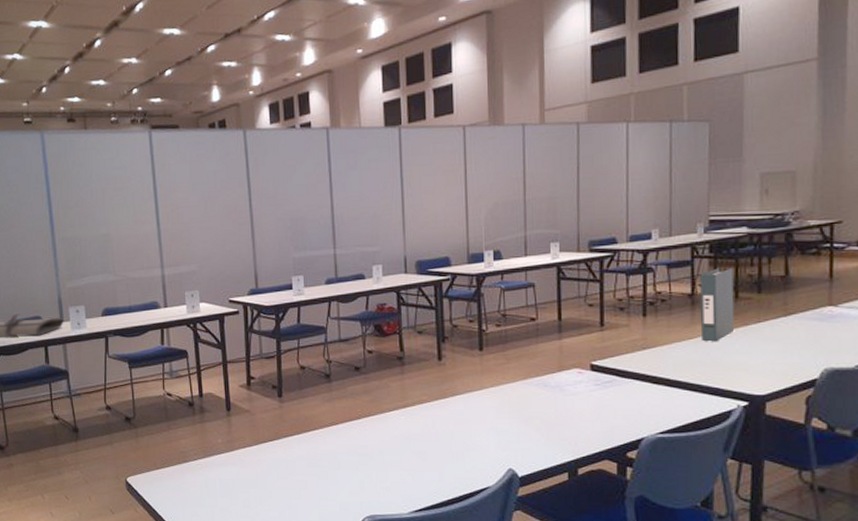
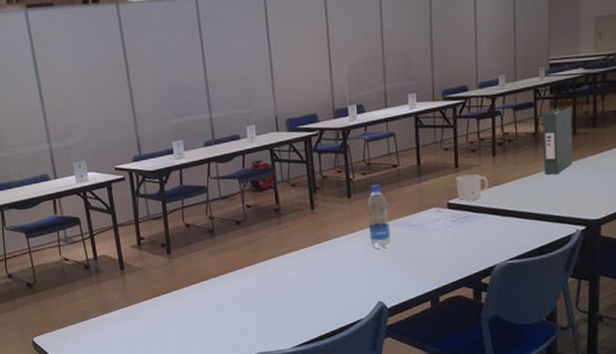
bottle: none [500,337,525,409] -> present [366,184,391,249]
mug: none [601,334,637,363] -> present [456,173,488,201]

